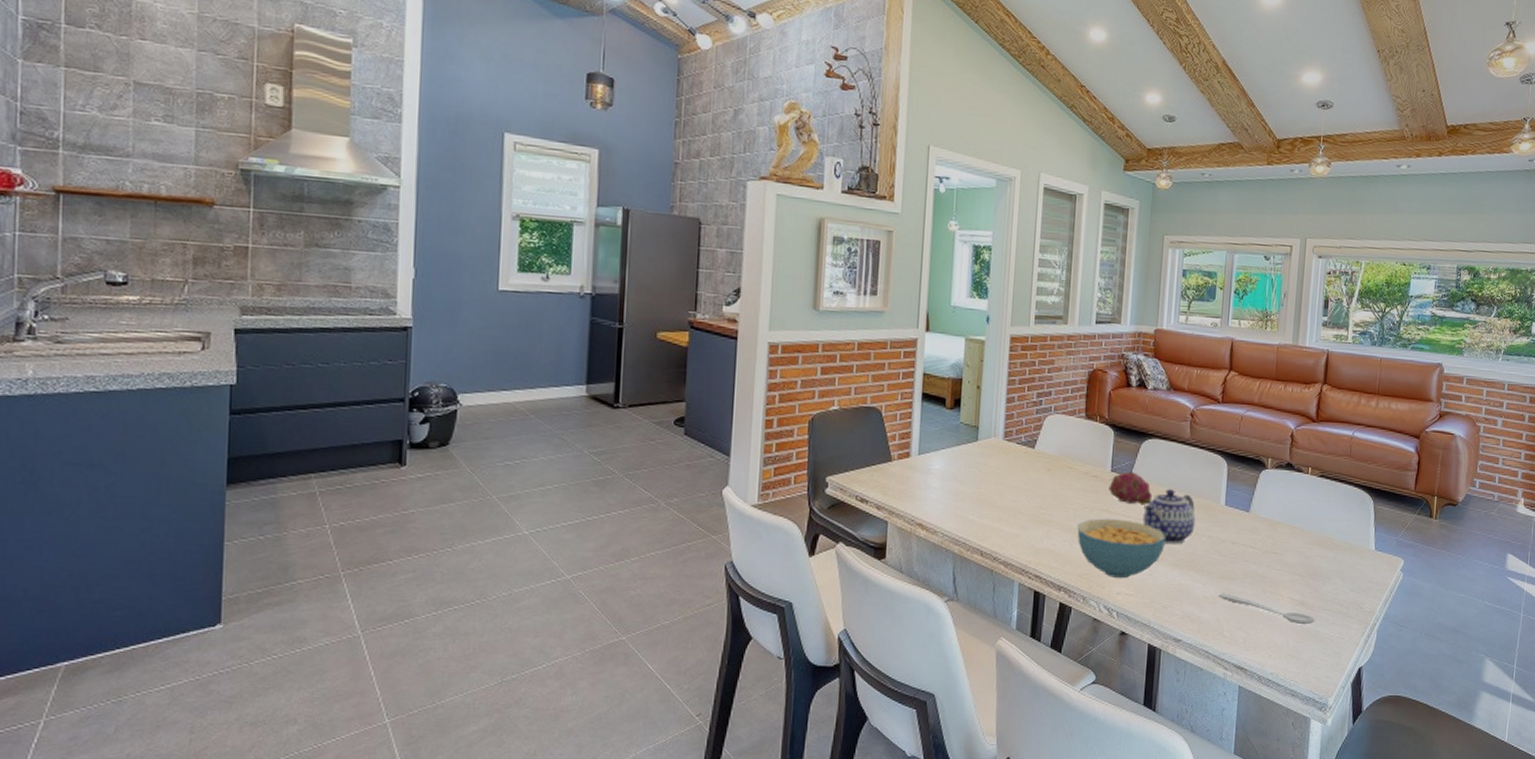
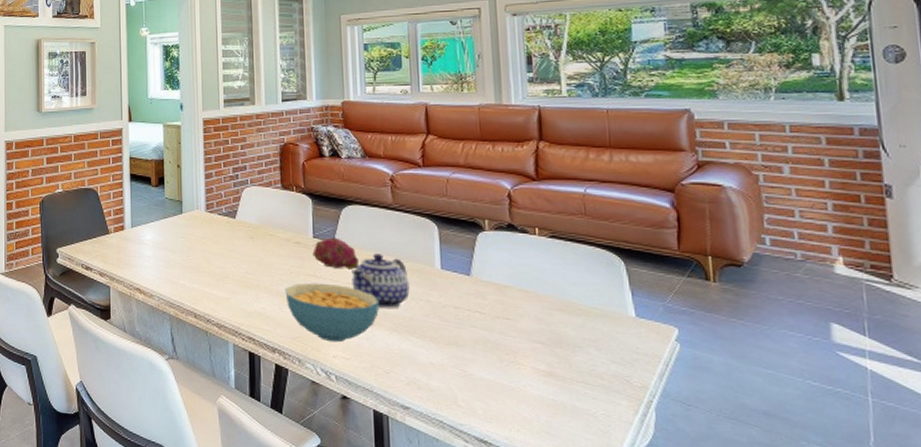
spoon: present [1218,593,1316,625] -> none [446,360,571,399]

